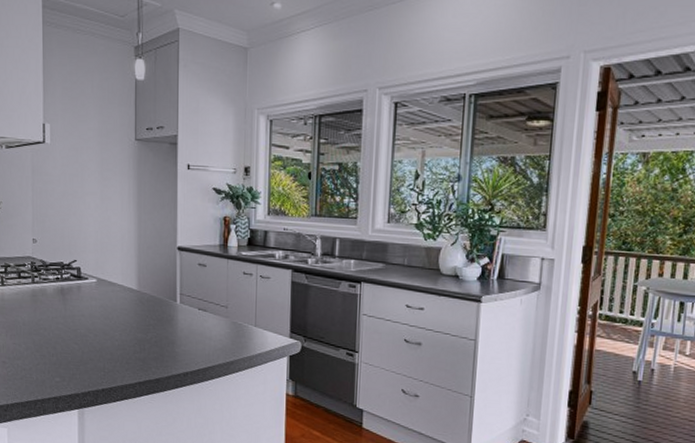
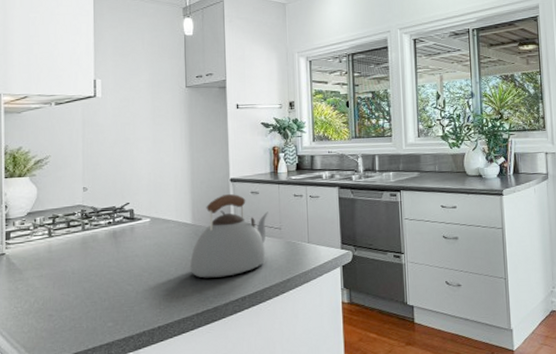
kettle: none [133,262,215,350] -> present [189,193,268,278]

